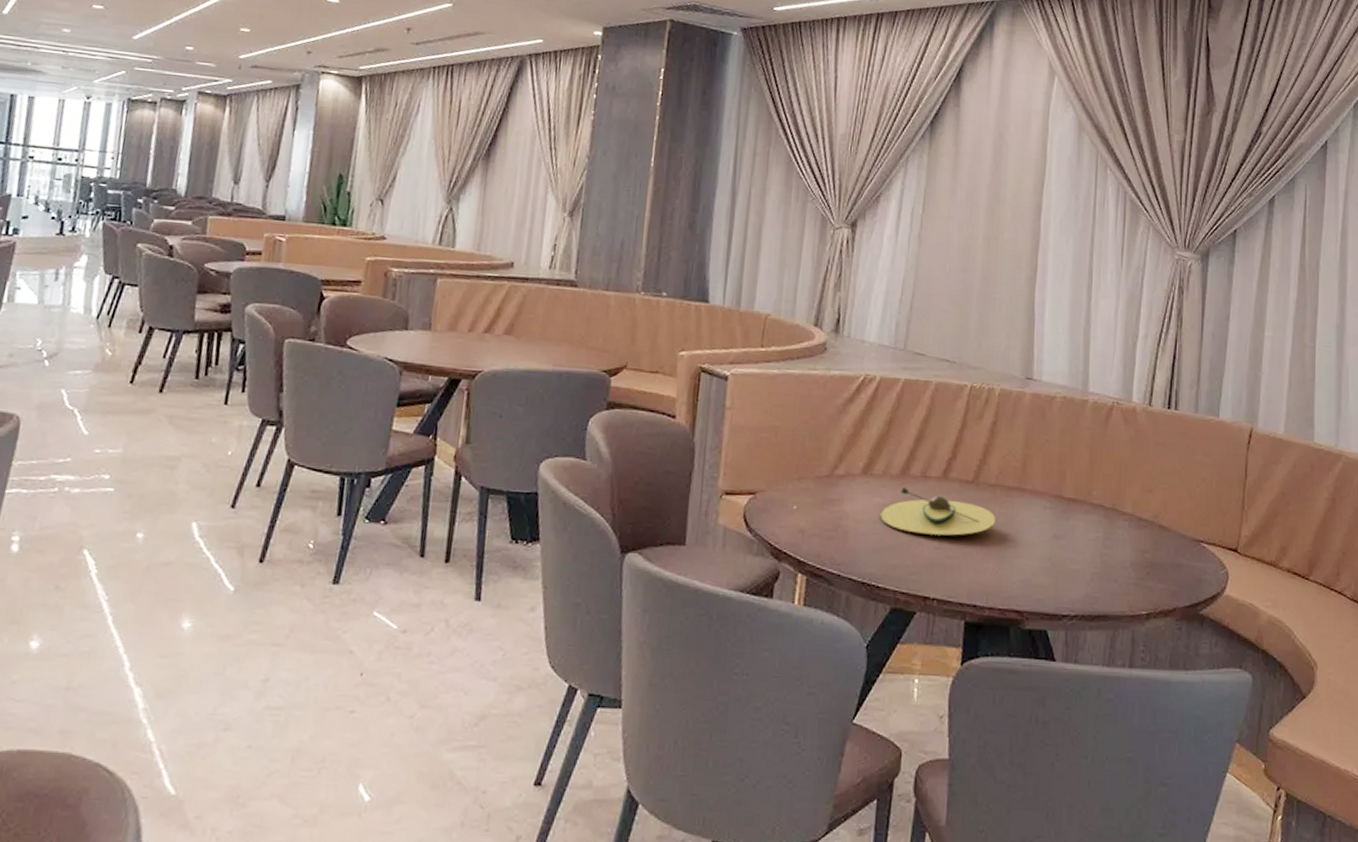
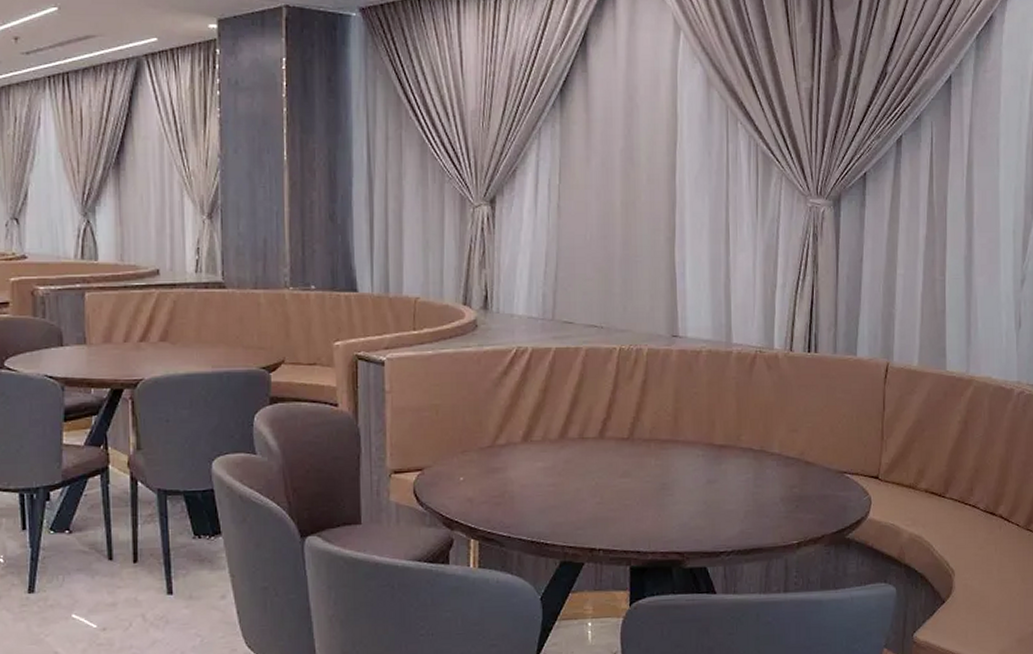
avocado: present [880,488,995,536] -> none [543,450,652,492]

